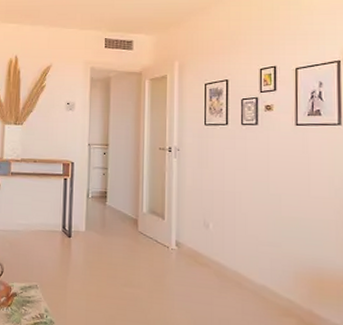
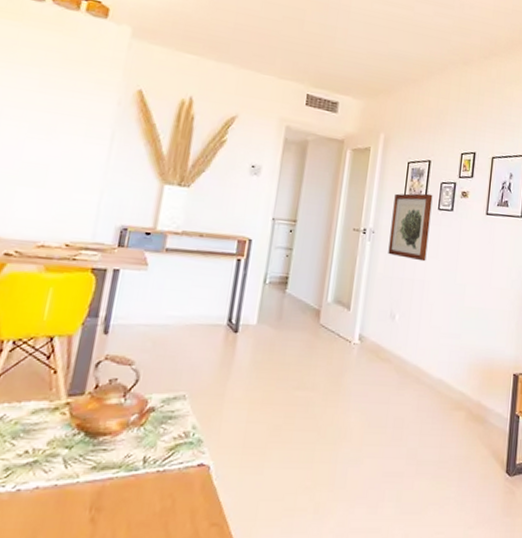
wall art: none [195,110,234,174] -> present [388,193,433,262]

